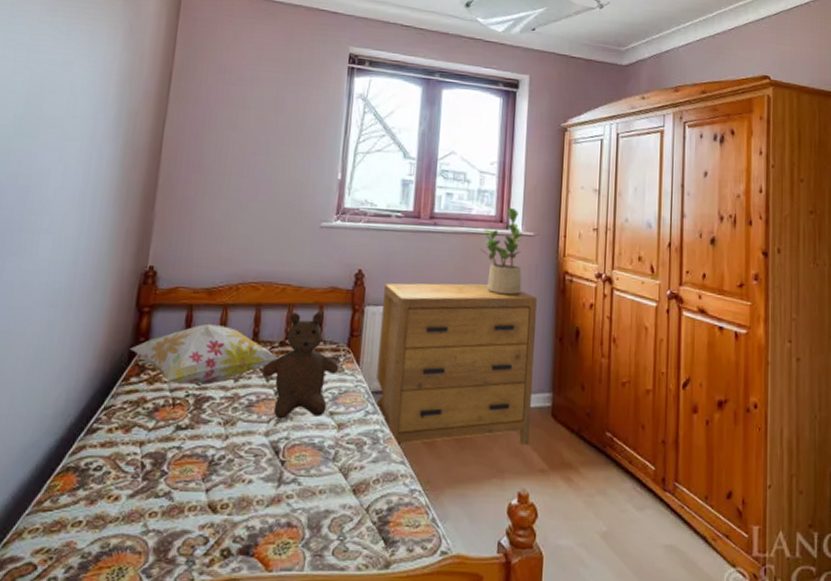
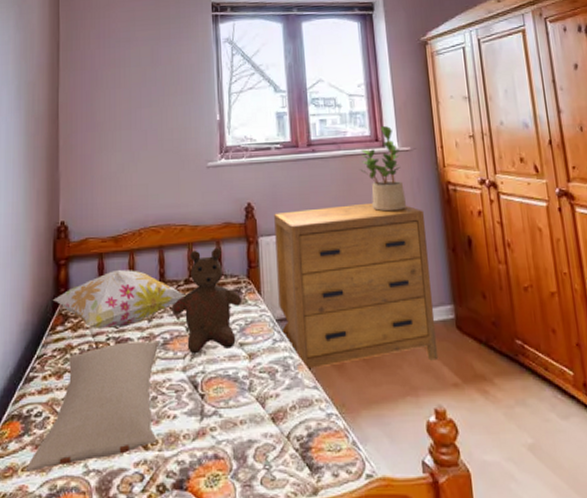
pillow: none [76,400,244,528] -> present [25,341,159,472]

